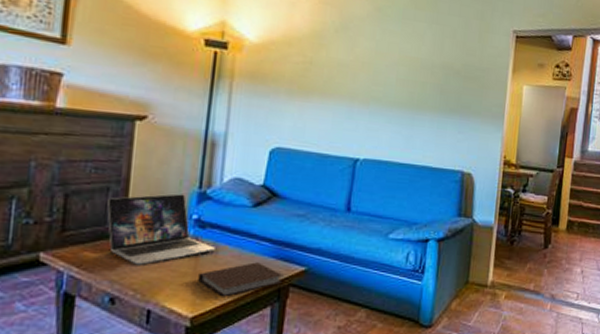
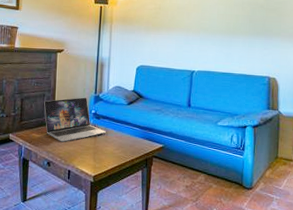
notebook: present [198,262,284,297] -> none [97,141,149,164]

